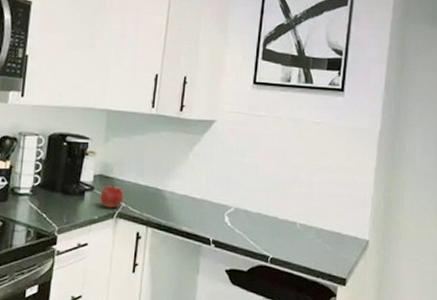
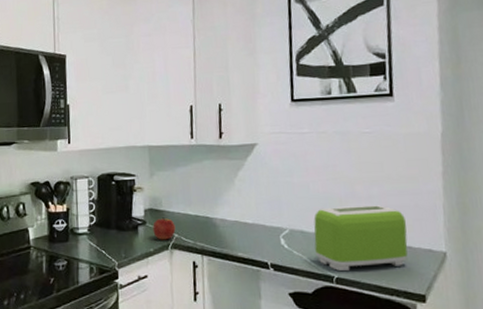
toaster: none [255,190,339,251] -> present [314,205,408,271]

